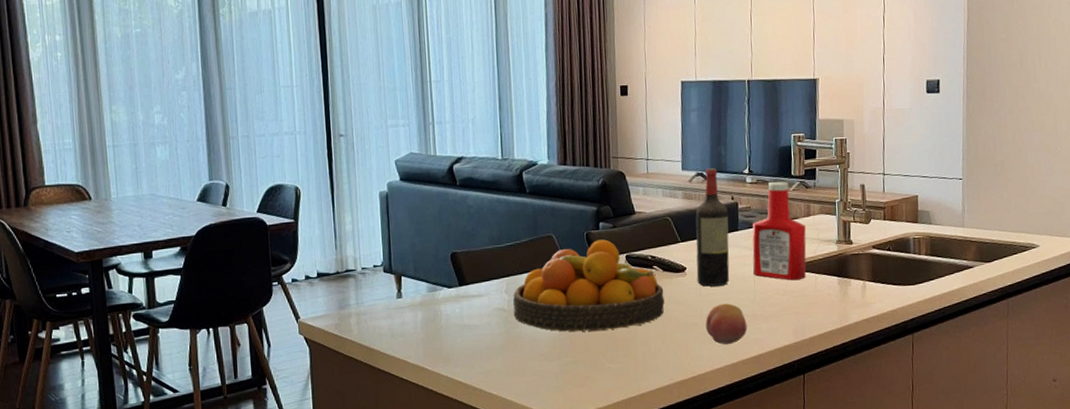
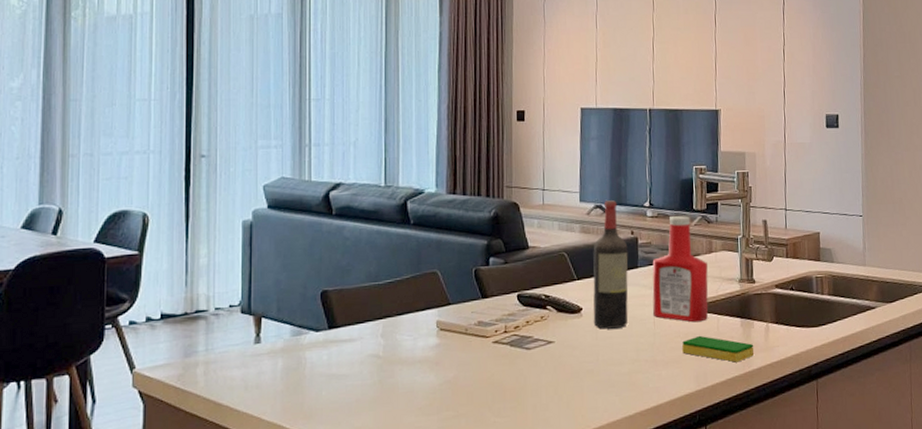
fruit bowl: present [513,239,665,332] -> none [389,276,558,381]
fruit: present [705,303,747,344] -> none [601,347,646,394]
dish sponge: none [781,292,851,317] -> present [682,335,754,363]

